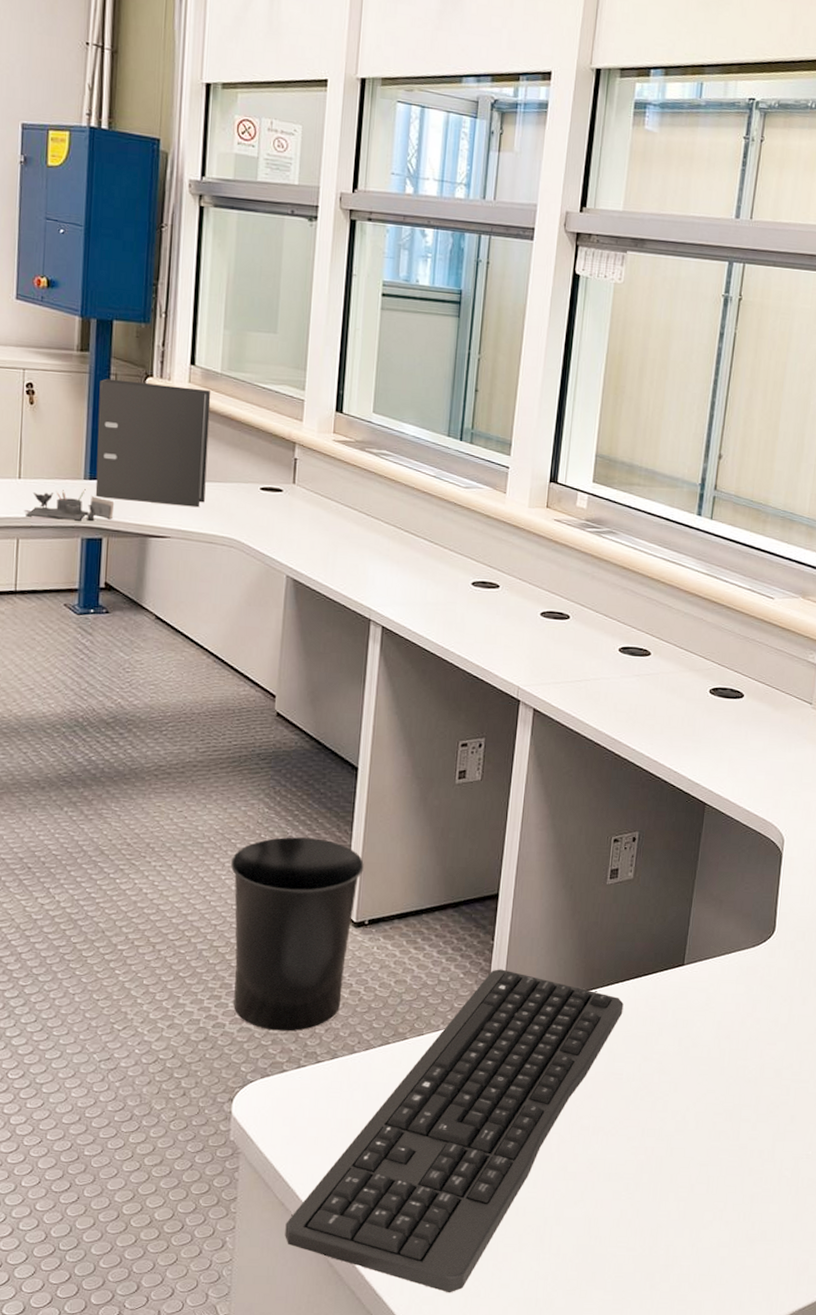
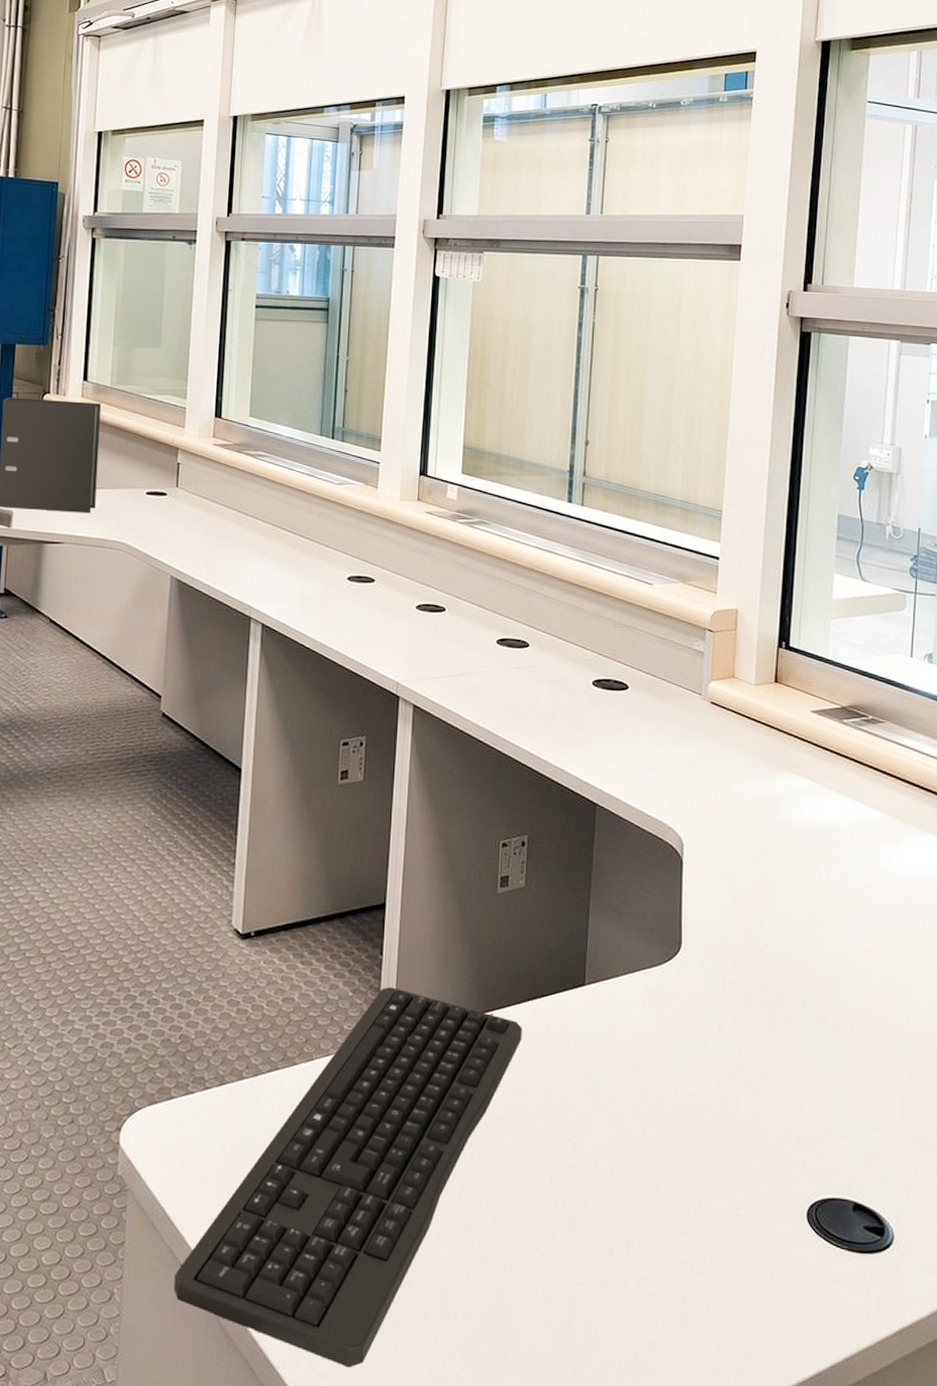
waste bin: present [231,837,364,1031] -> none [119,841,249,1053]

